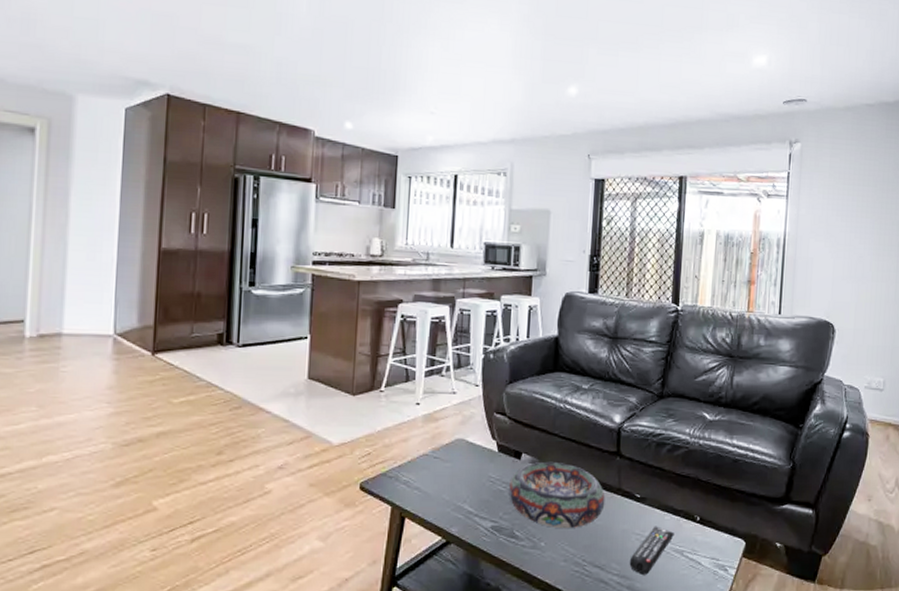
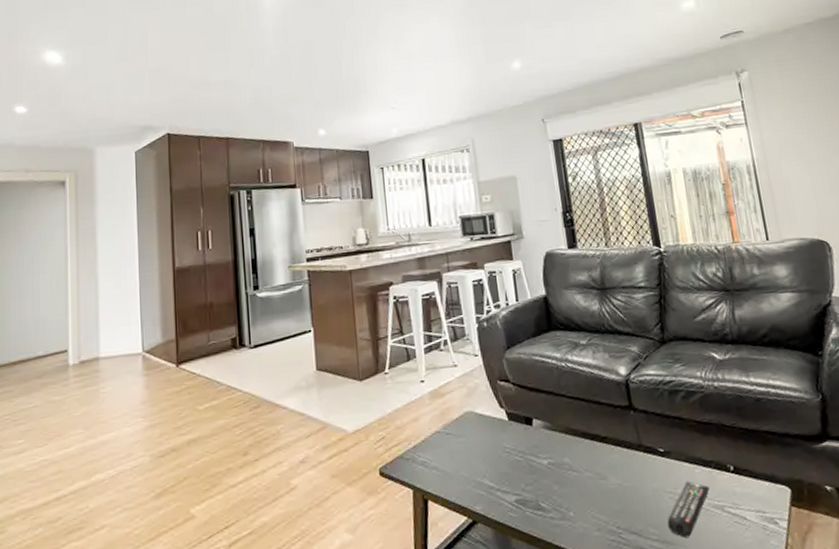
decorative bowl: present [509,461,605,529] -> none [525,423,628,495]

